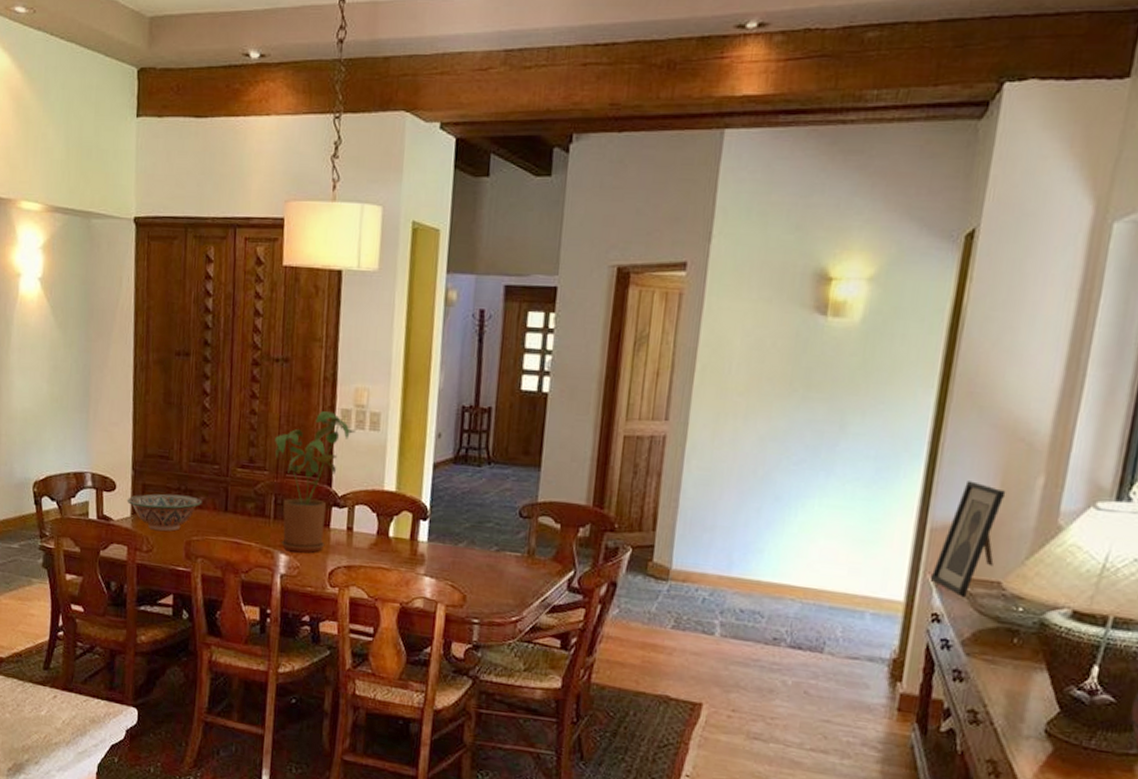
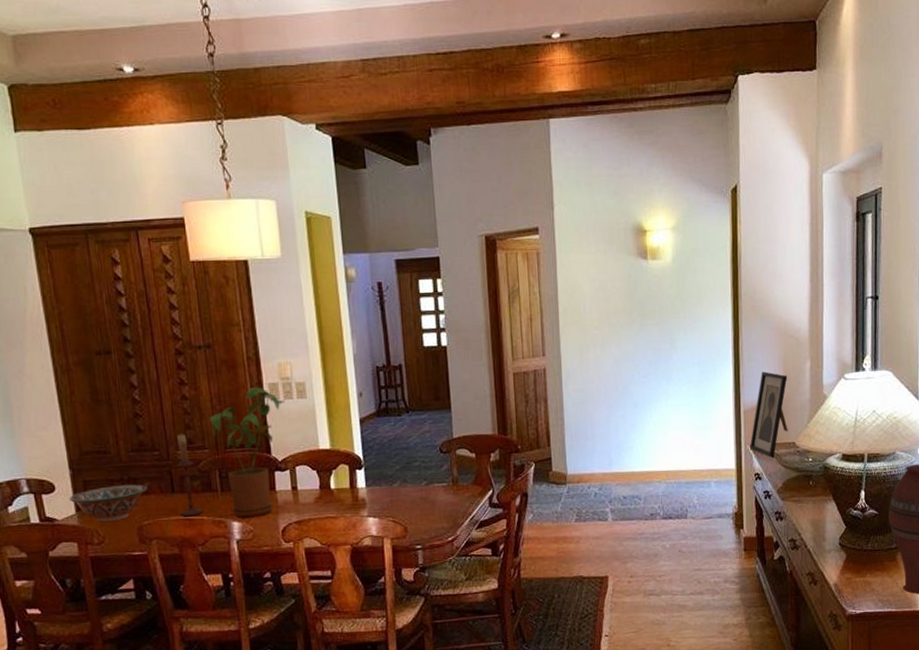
candlestick: none [229,449,253,541] -> present [177,433,204,517]

